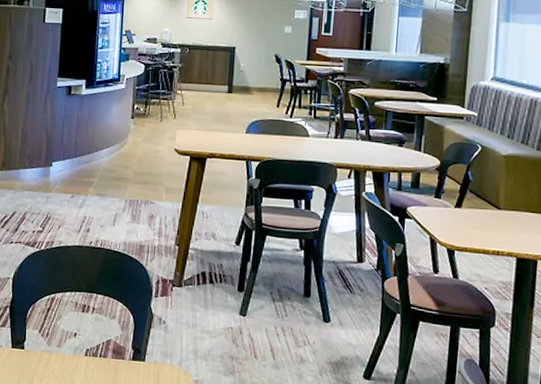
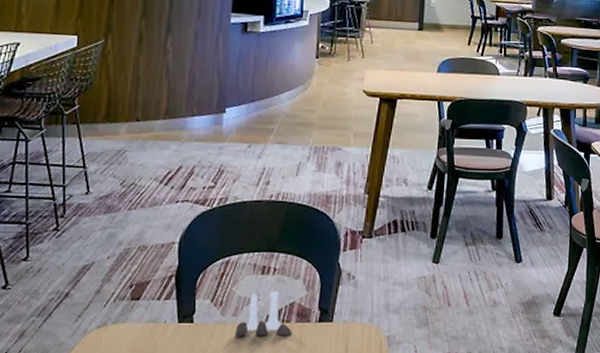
salt and pepper shaker set: none [58,328,109,369] -> present [234,291,292,337]

